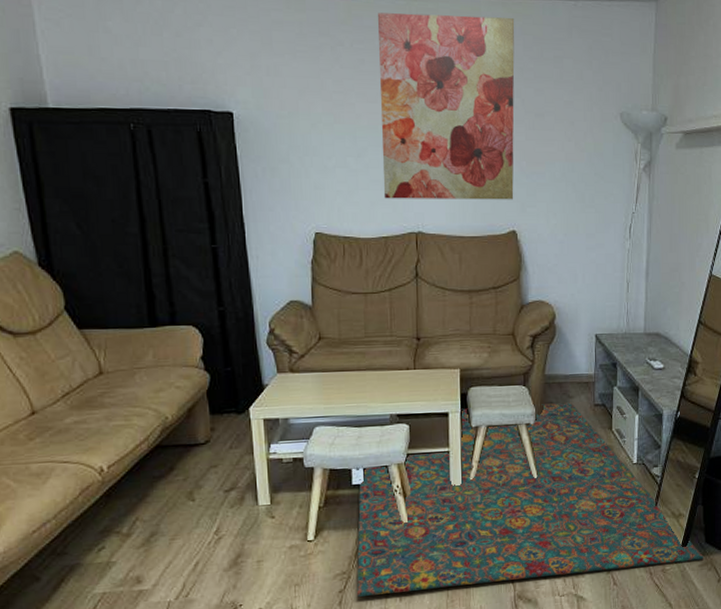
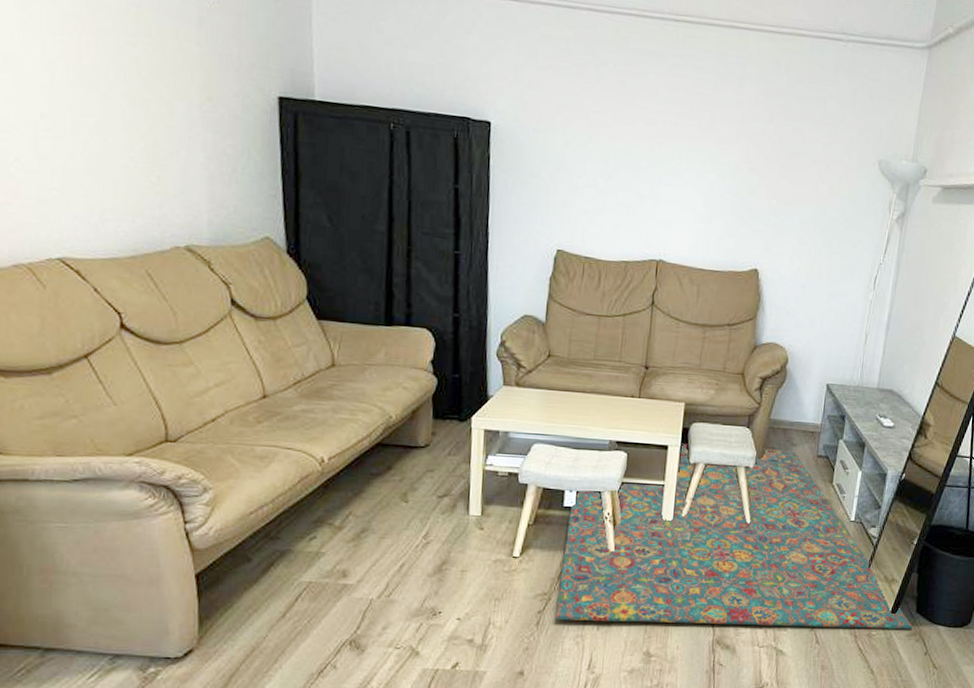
wall art: present [378,12,515,200] -> none [629,36,782,238]

